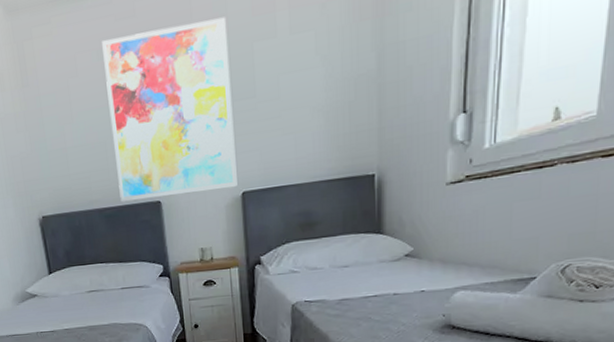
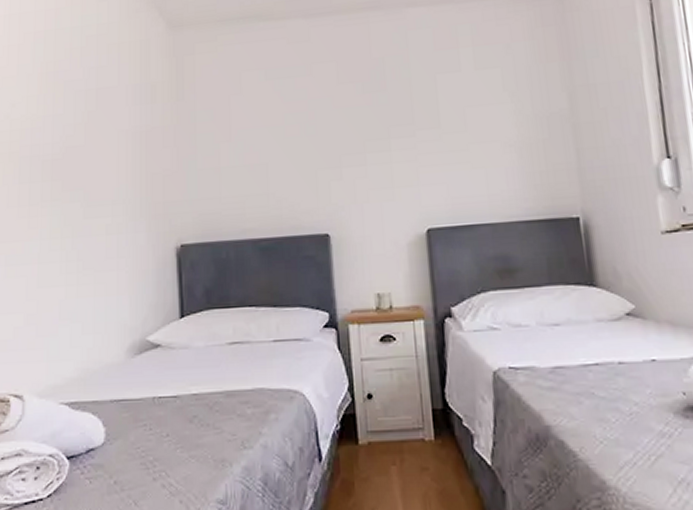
wall art: present [102,17,237,203] -> none [272,48,421,233]

